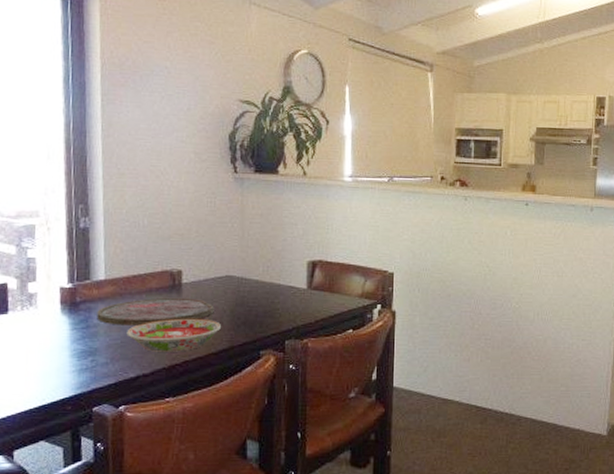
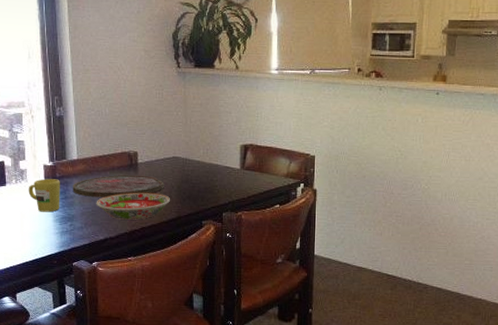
mug: none [37,304,81,346] -> present [28,179,60,212]

